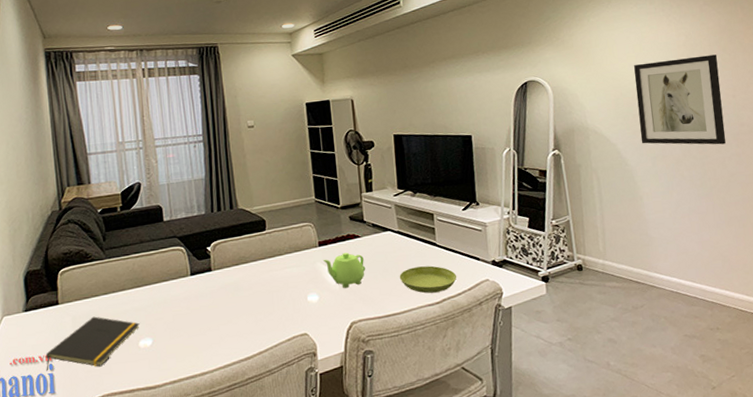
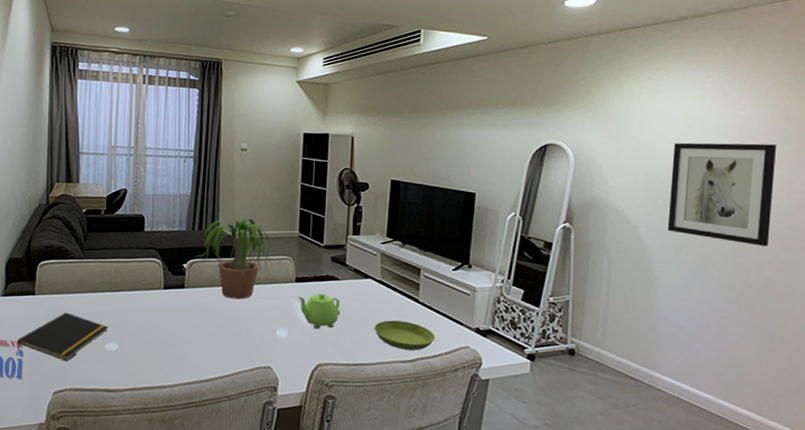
potted plant: none [219,191,293,274] -> present [196,217,271,300]

